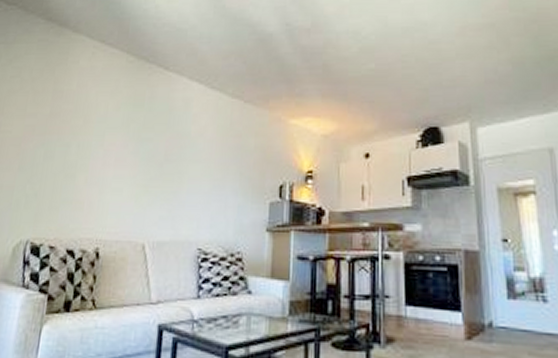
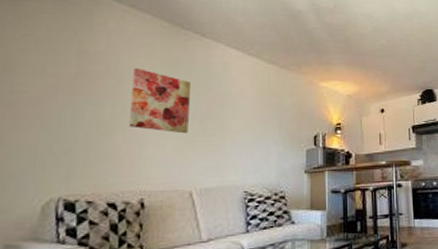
wall art: none [90,107,151,179] -> present [128,68,190,134]

